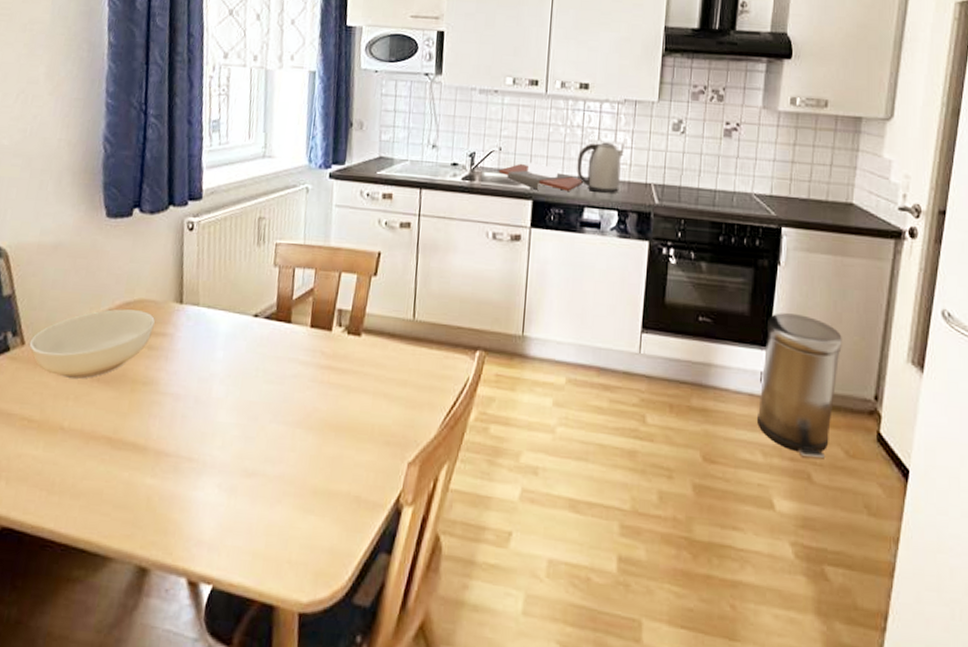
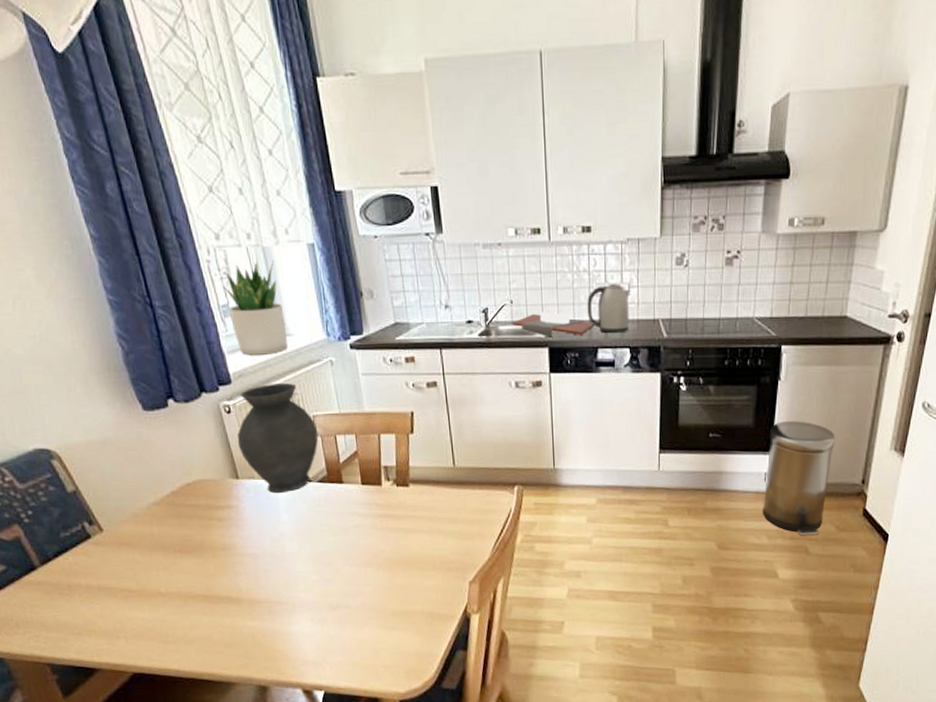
bowl: present [29,309,156,379] -> none [107,489,219,553]
vase: none [191,204,278,326] -> present [237,382,319,493]
planter: none [218,81,275,174] -> present [223,260,288,355]

